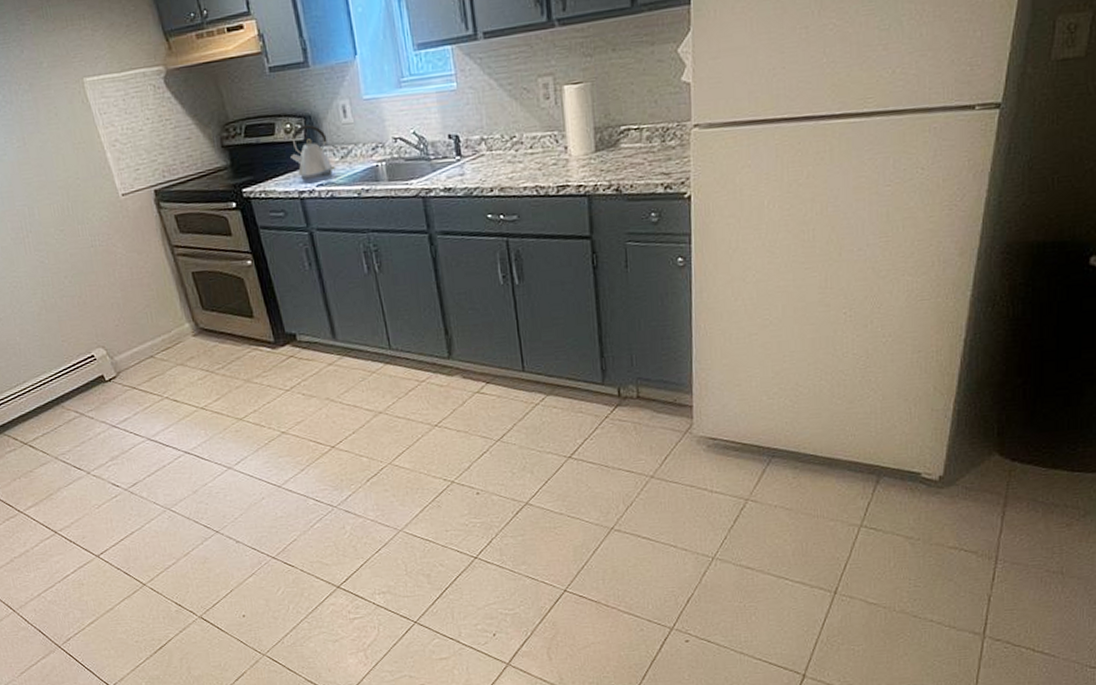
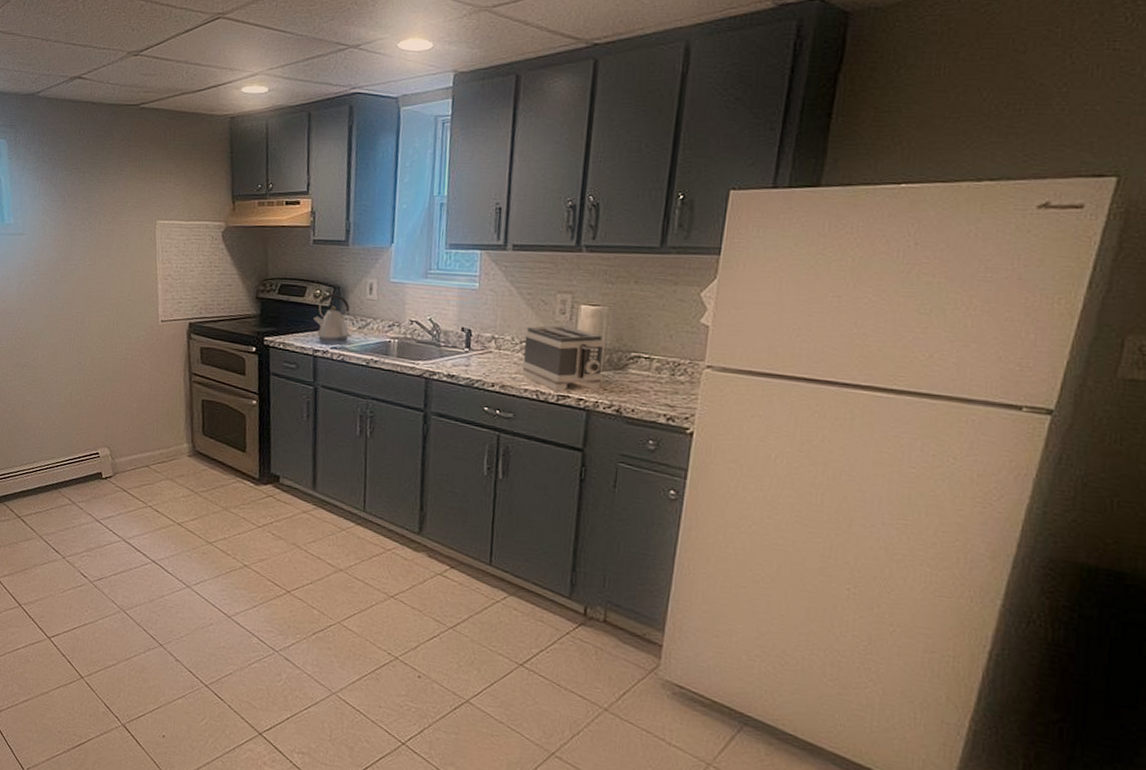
toaster: none [512,111,598,183] -> present [522,325,605,392]

